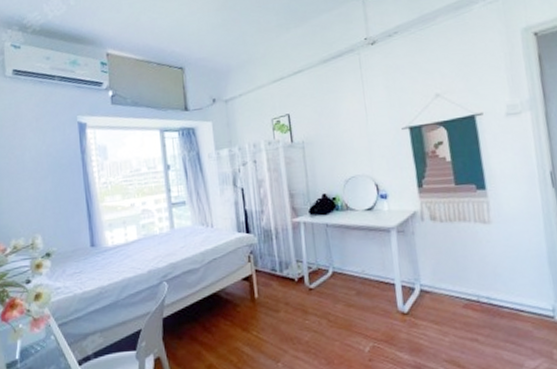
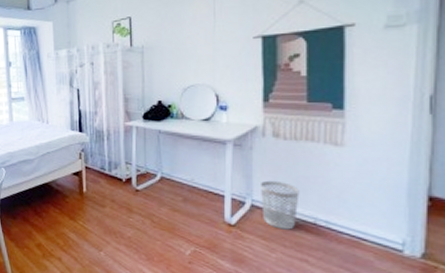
wastebasket: none [425,262,462,311] -> present [259,180,300,230]

